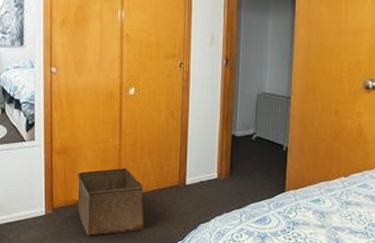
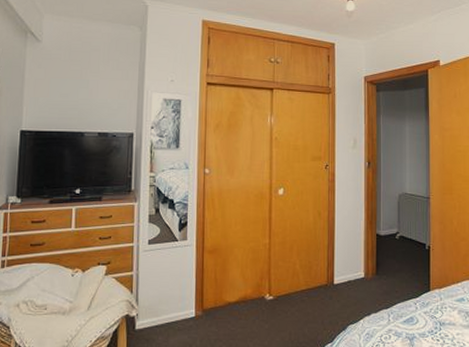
storage bin: present [77,168,145,236] -> none [227,268,294,339]

